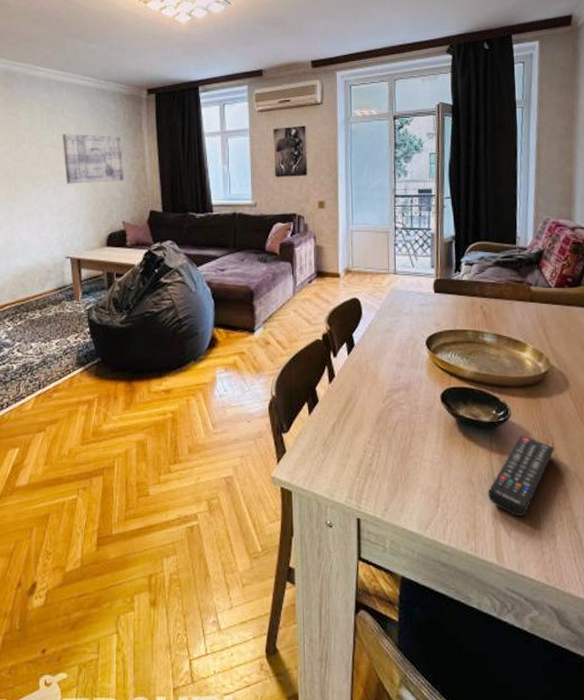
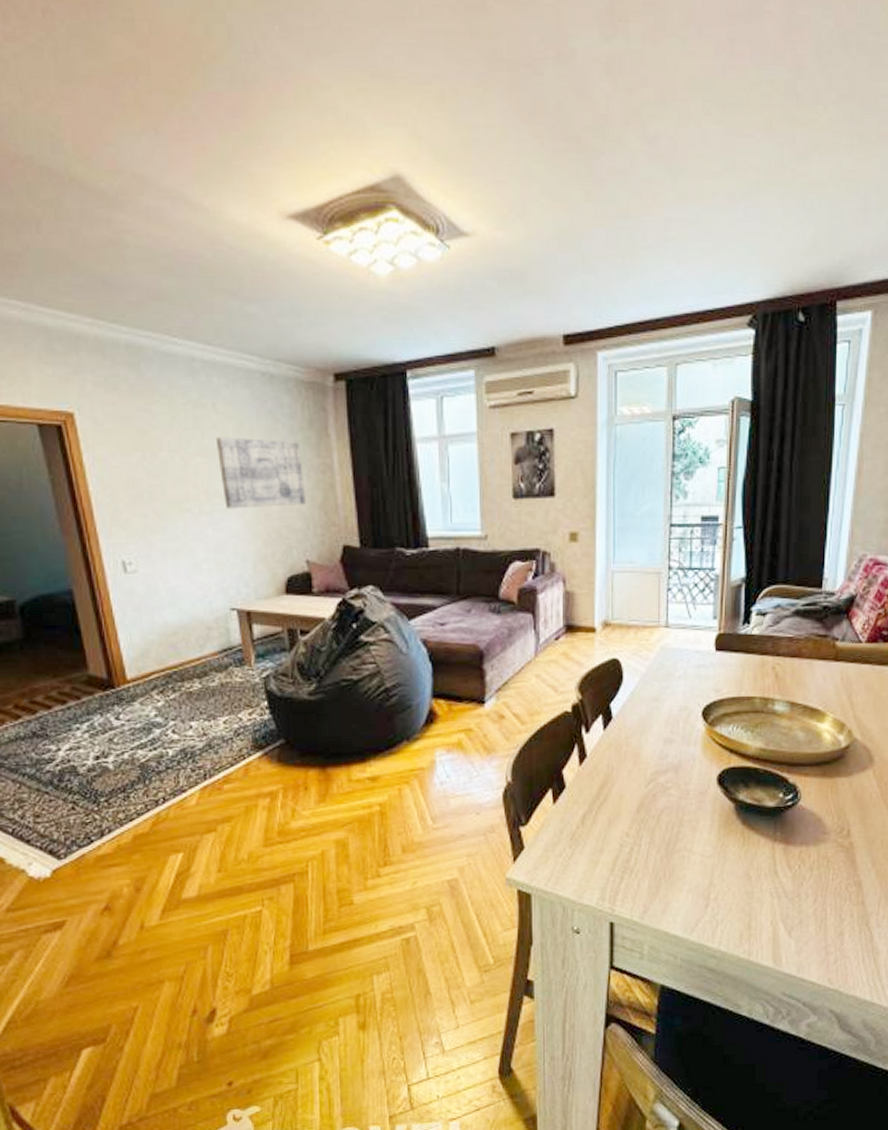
remote control: present [488,435,555,517] -> none [768,821,851,915]

